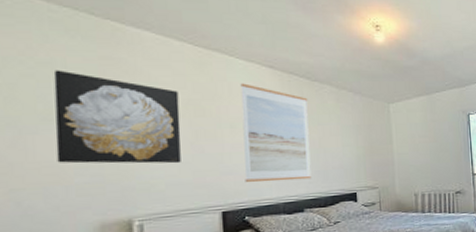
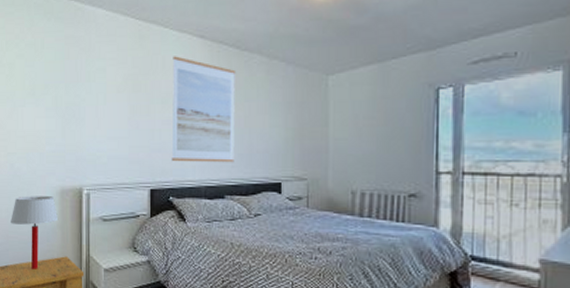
wall art: present [53,70,181,164] -> none [35,50,121,138]

